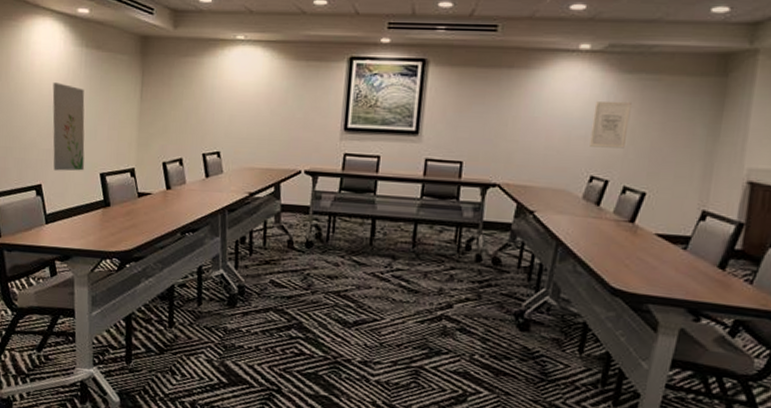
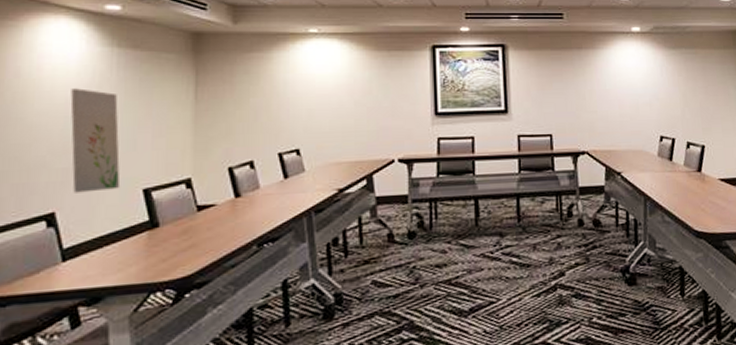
wall art: present [590,101,632,149] -> none [652,72,682,111]

